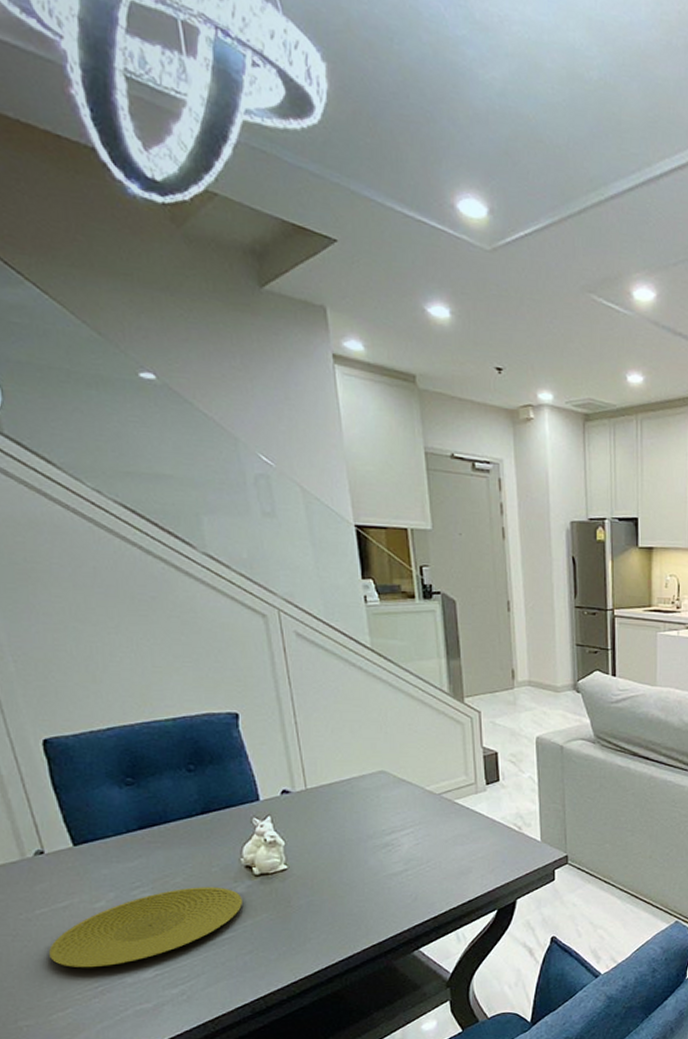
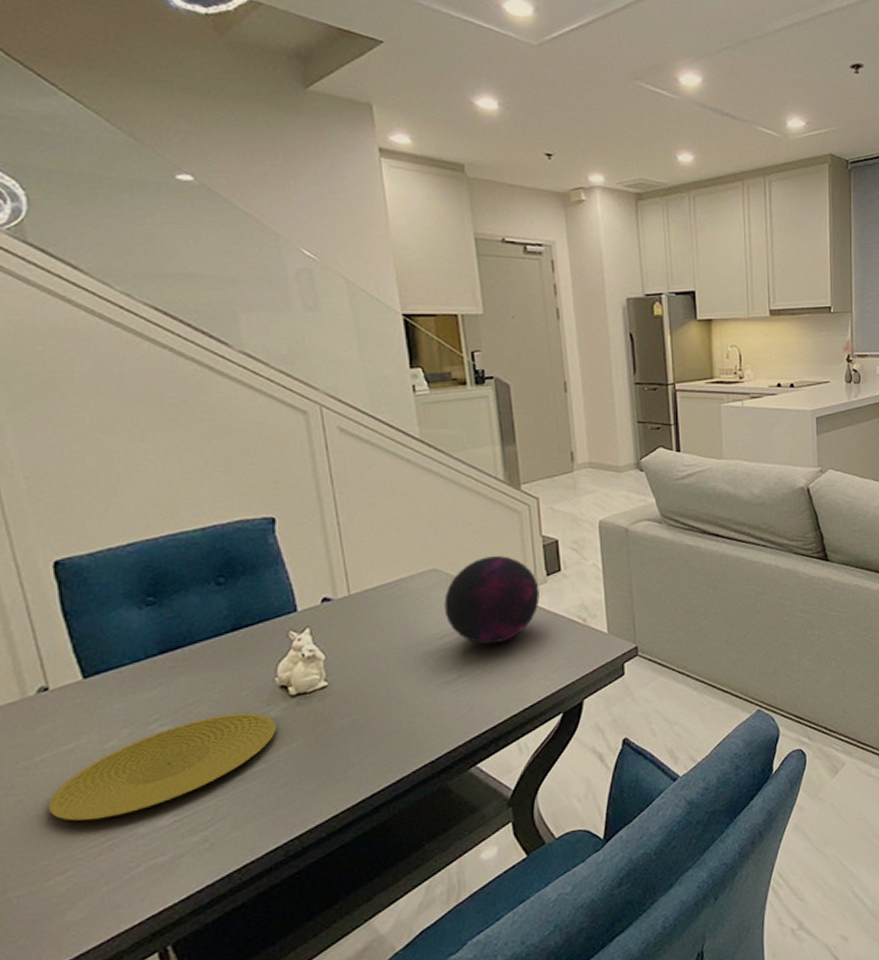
decorative orb: none [392,763,479,843] -> present [444,556,540,645]

